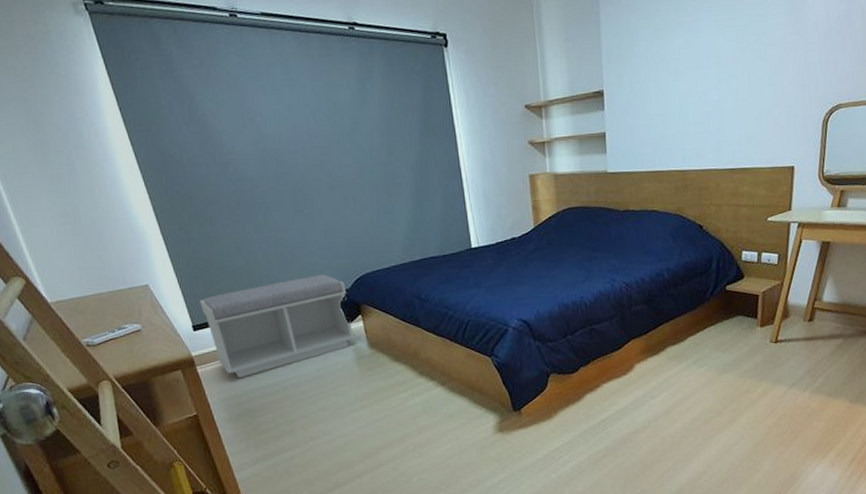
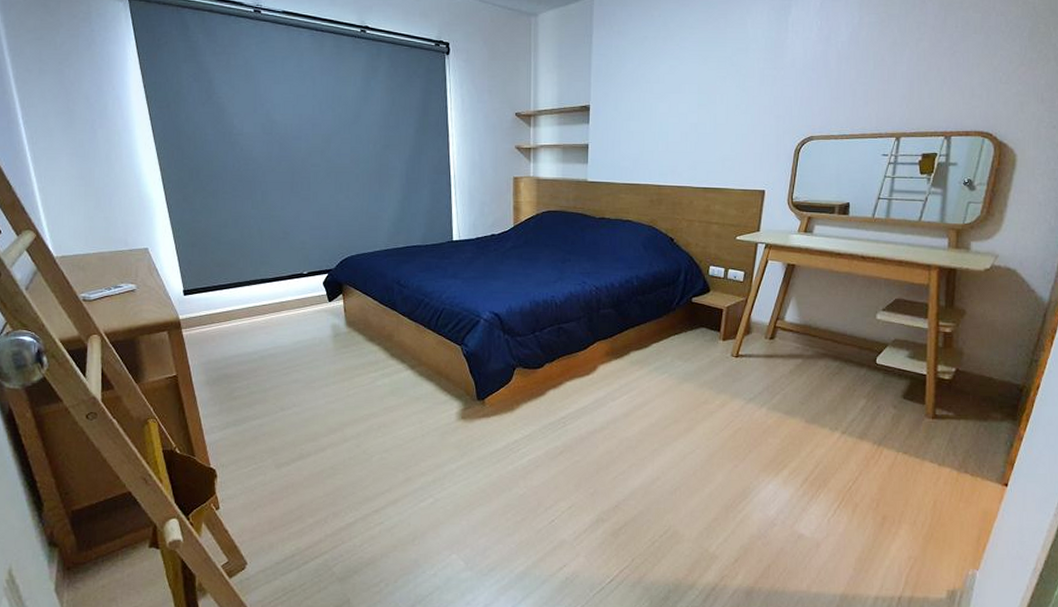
bench: present [200,274,355,378] -> none [193,253,334,344]

